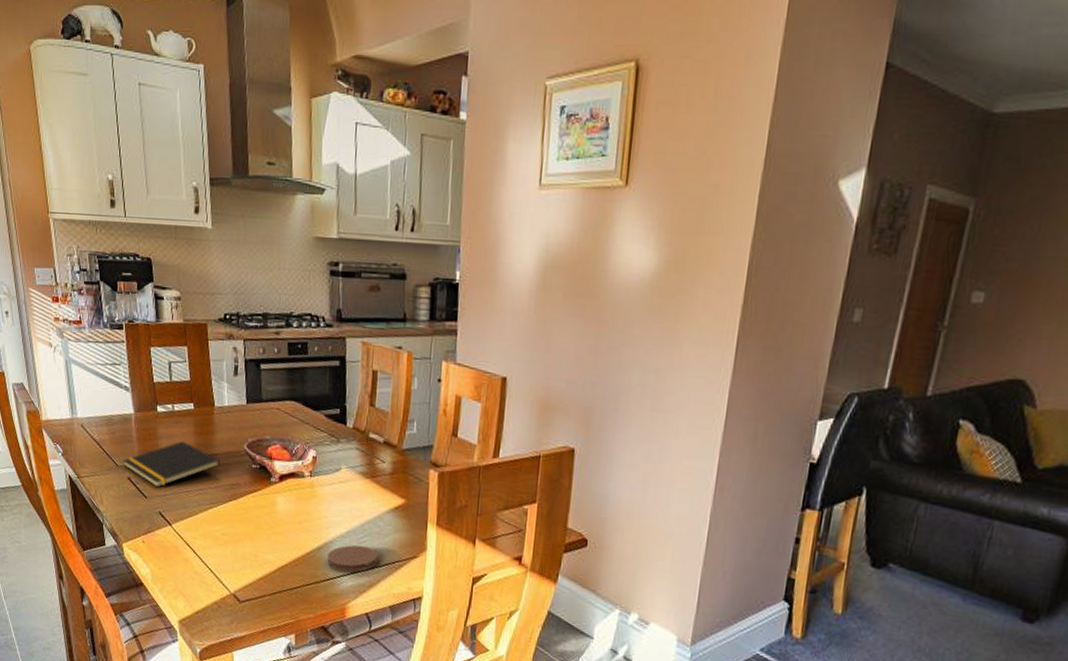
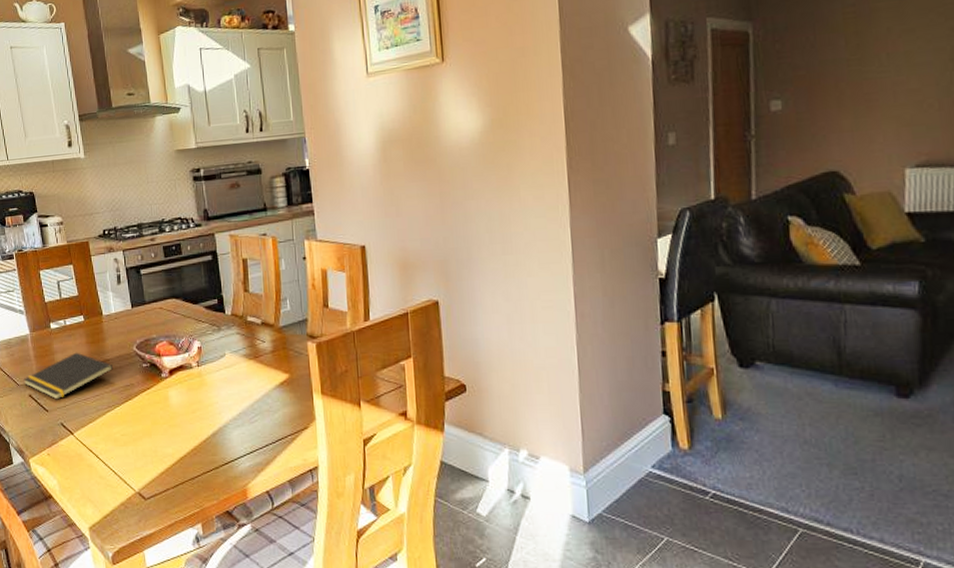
coaster: present [327,545,379,573] -> none [223,424,271,453]

